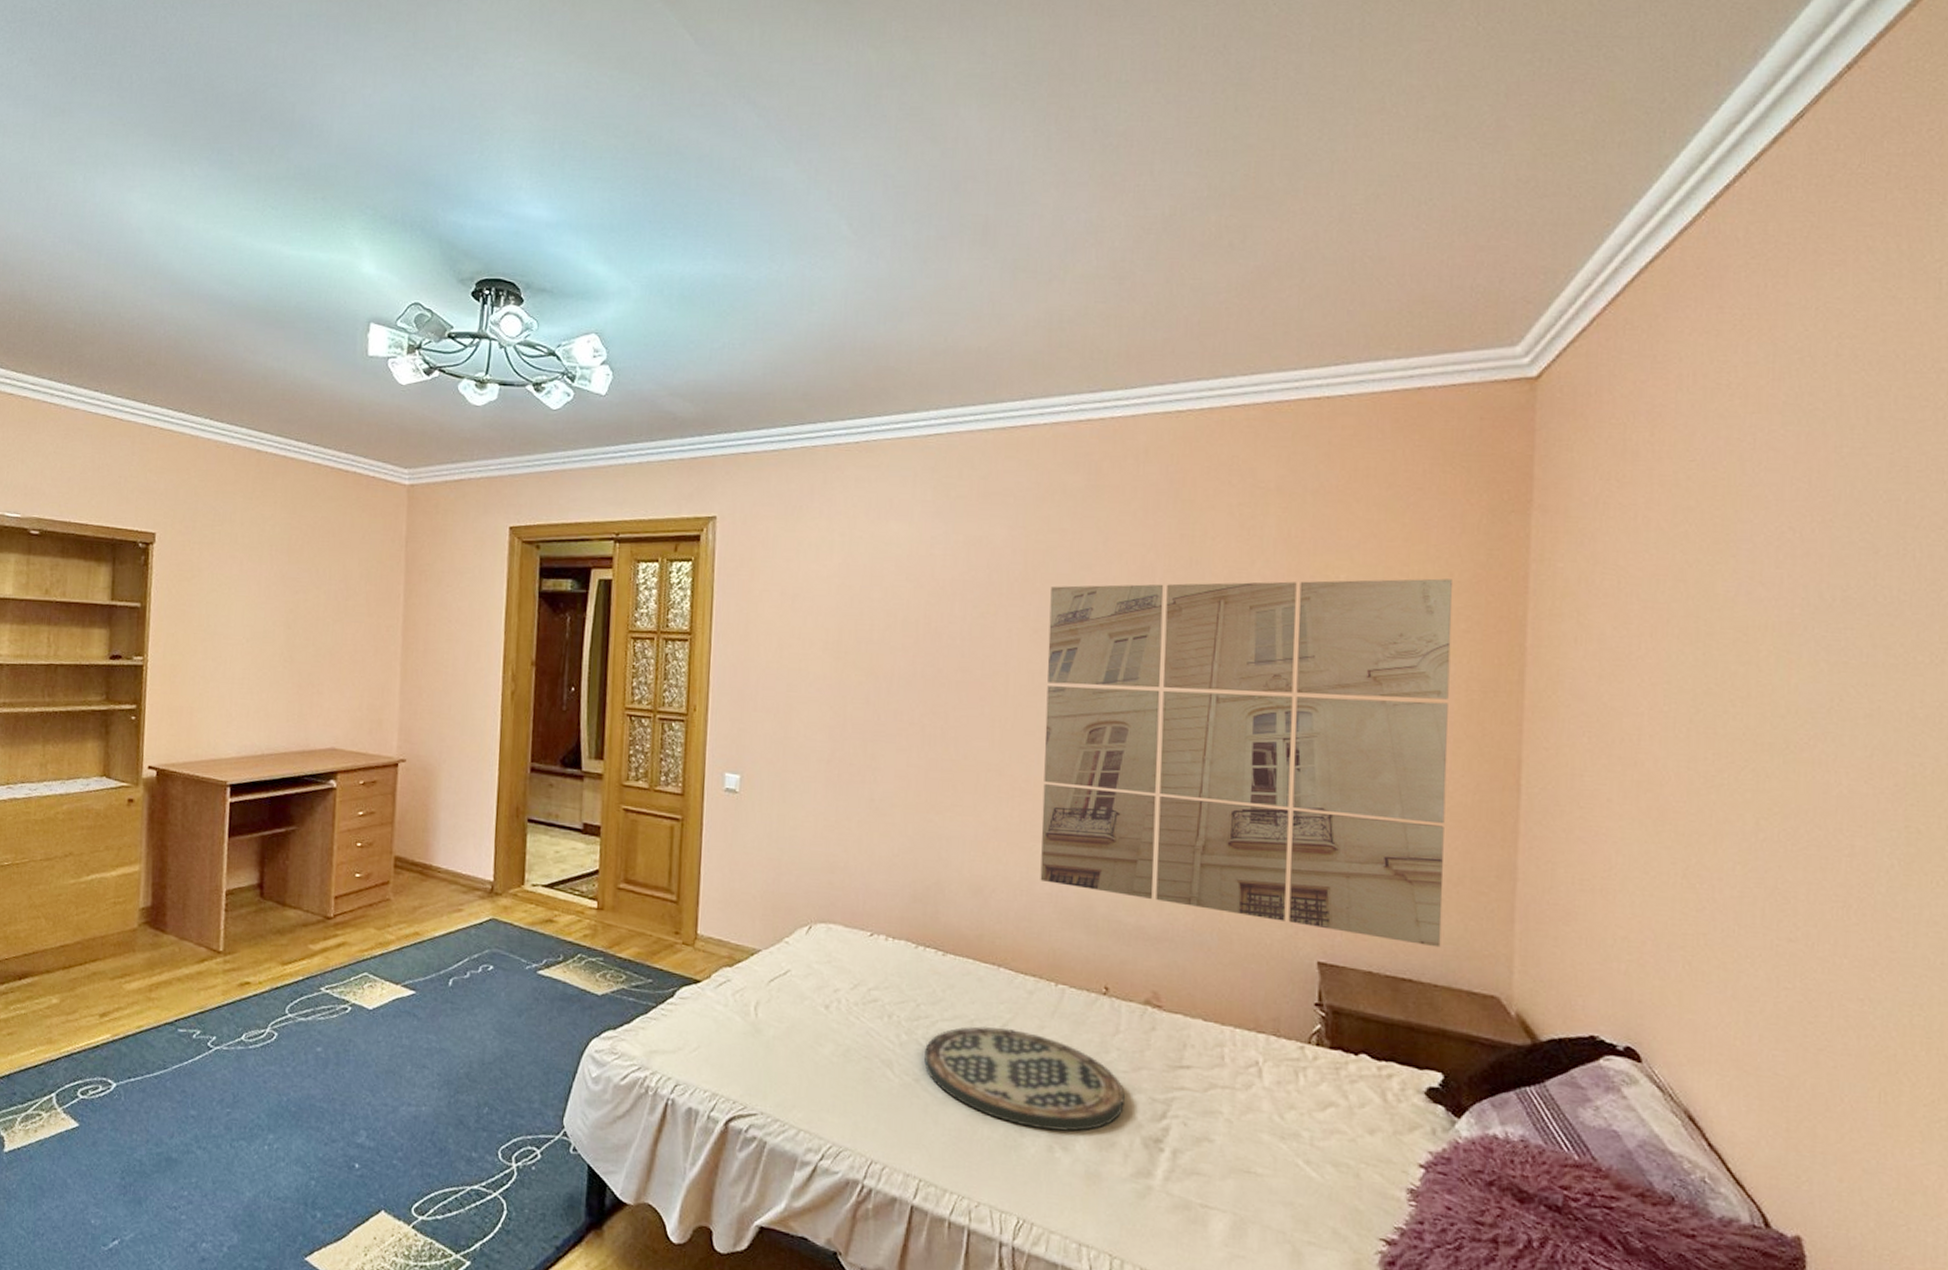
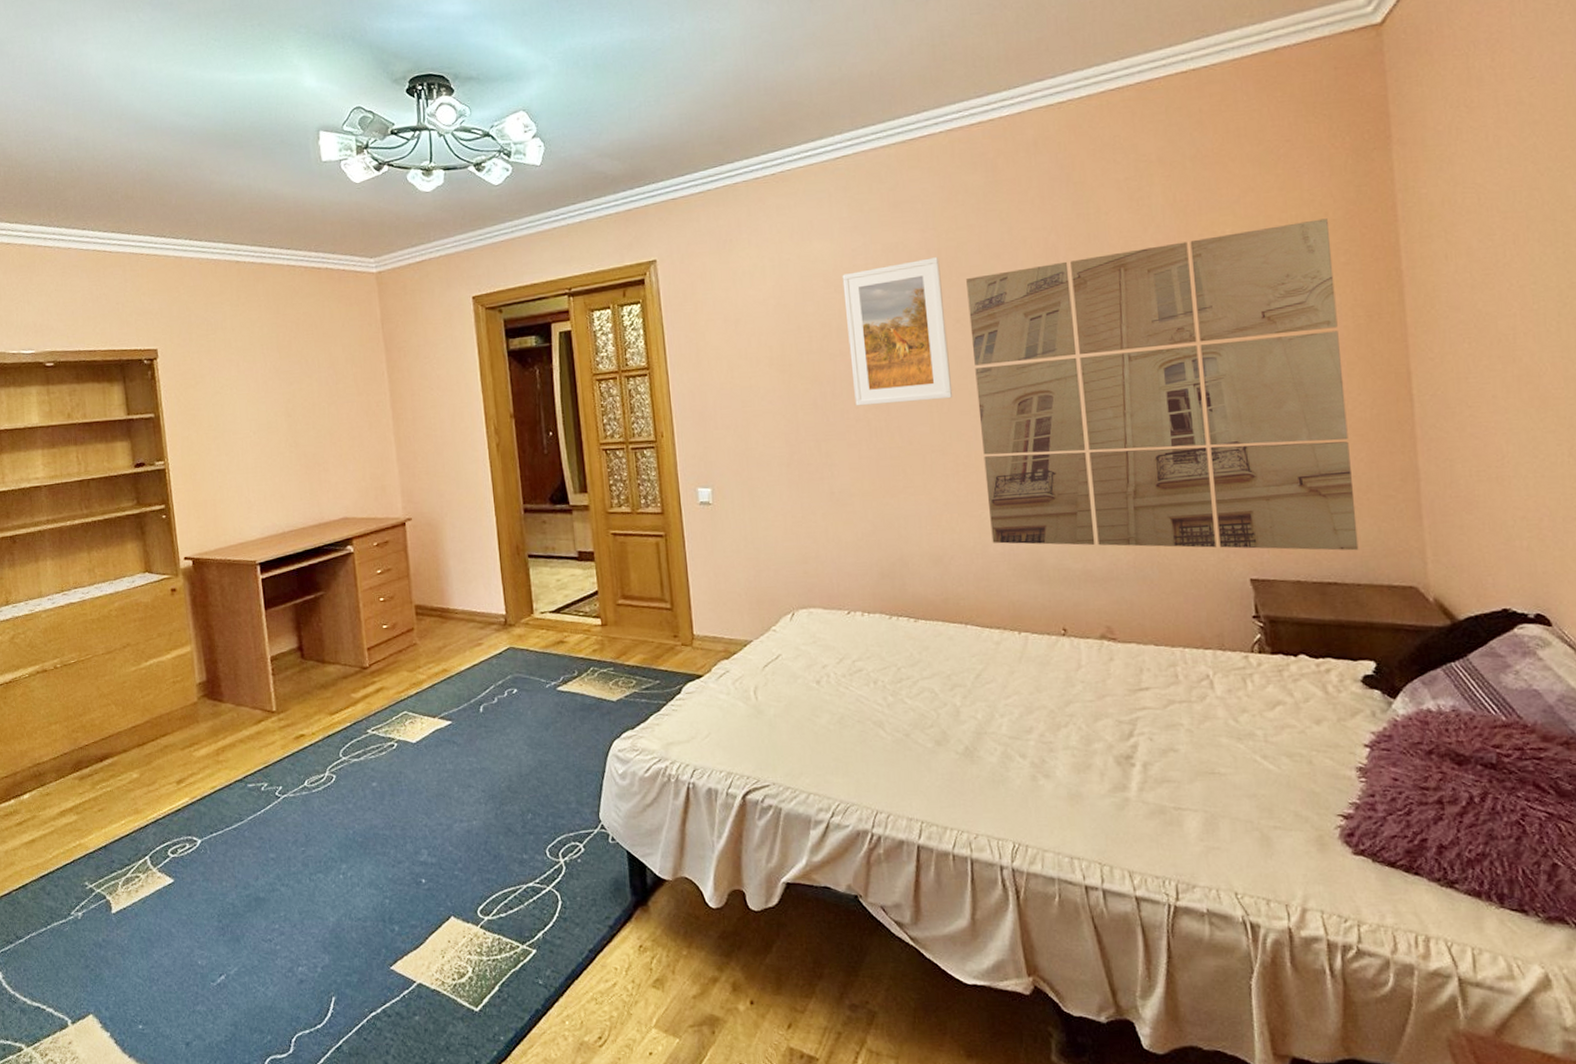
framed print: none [911,558,1025,715] -> present [842,257,953,406]
tray: present [924,1026,1125,1132] -> none [910,677,1095,763]

